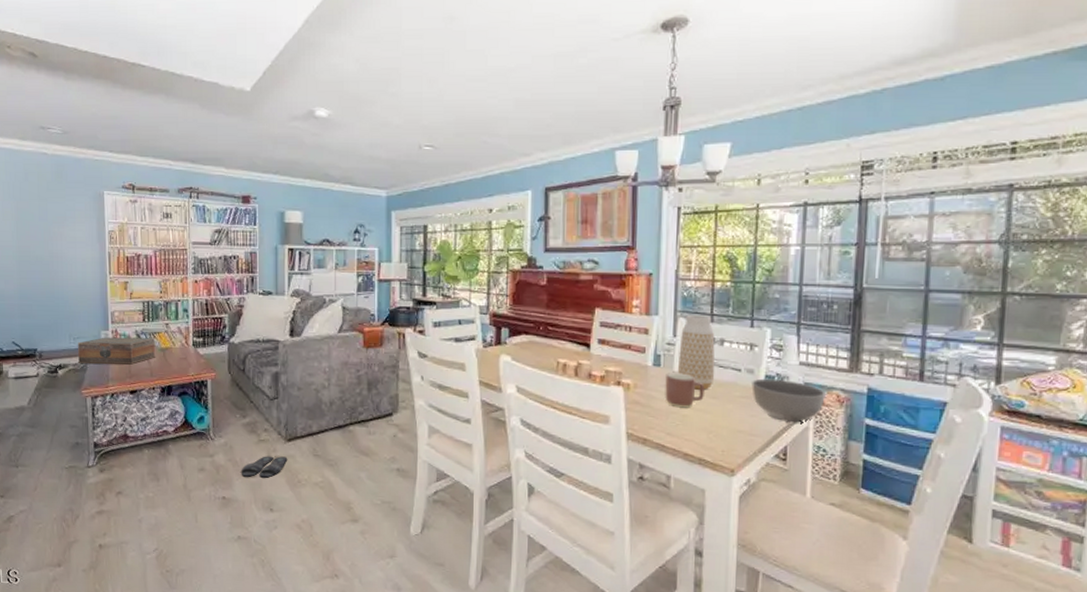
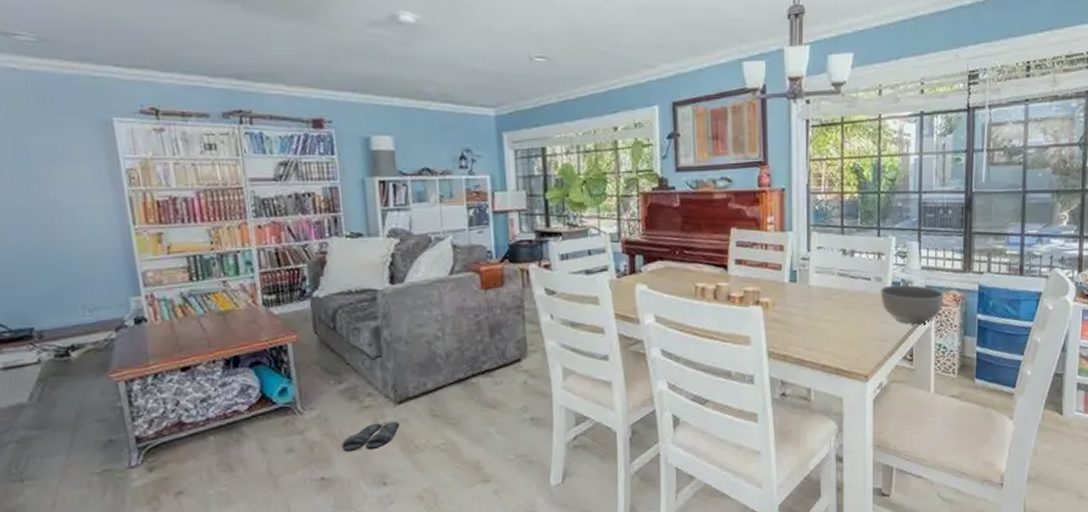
decorative box: present [77,337,155,365] -> none [96,300,212,342]
mug: present [665,373,705,408] -> none [802,287,838,321]
vase: present [677,315,715,390] -> none [812,228,847,302]

